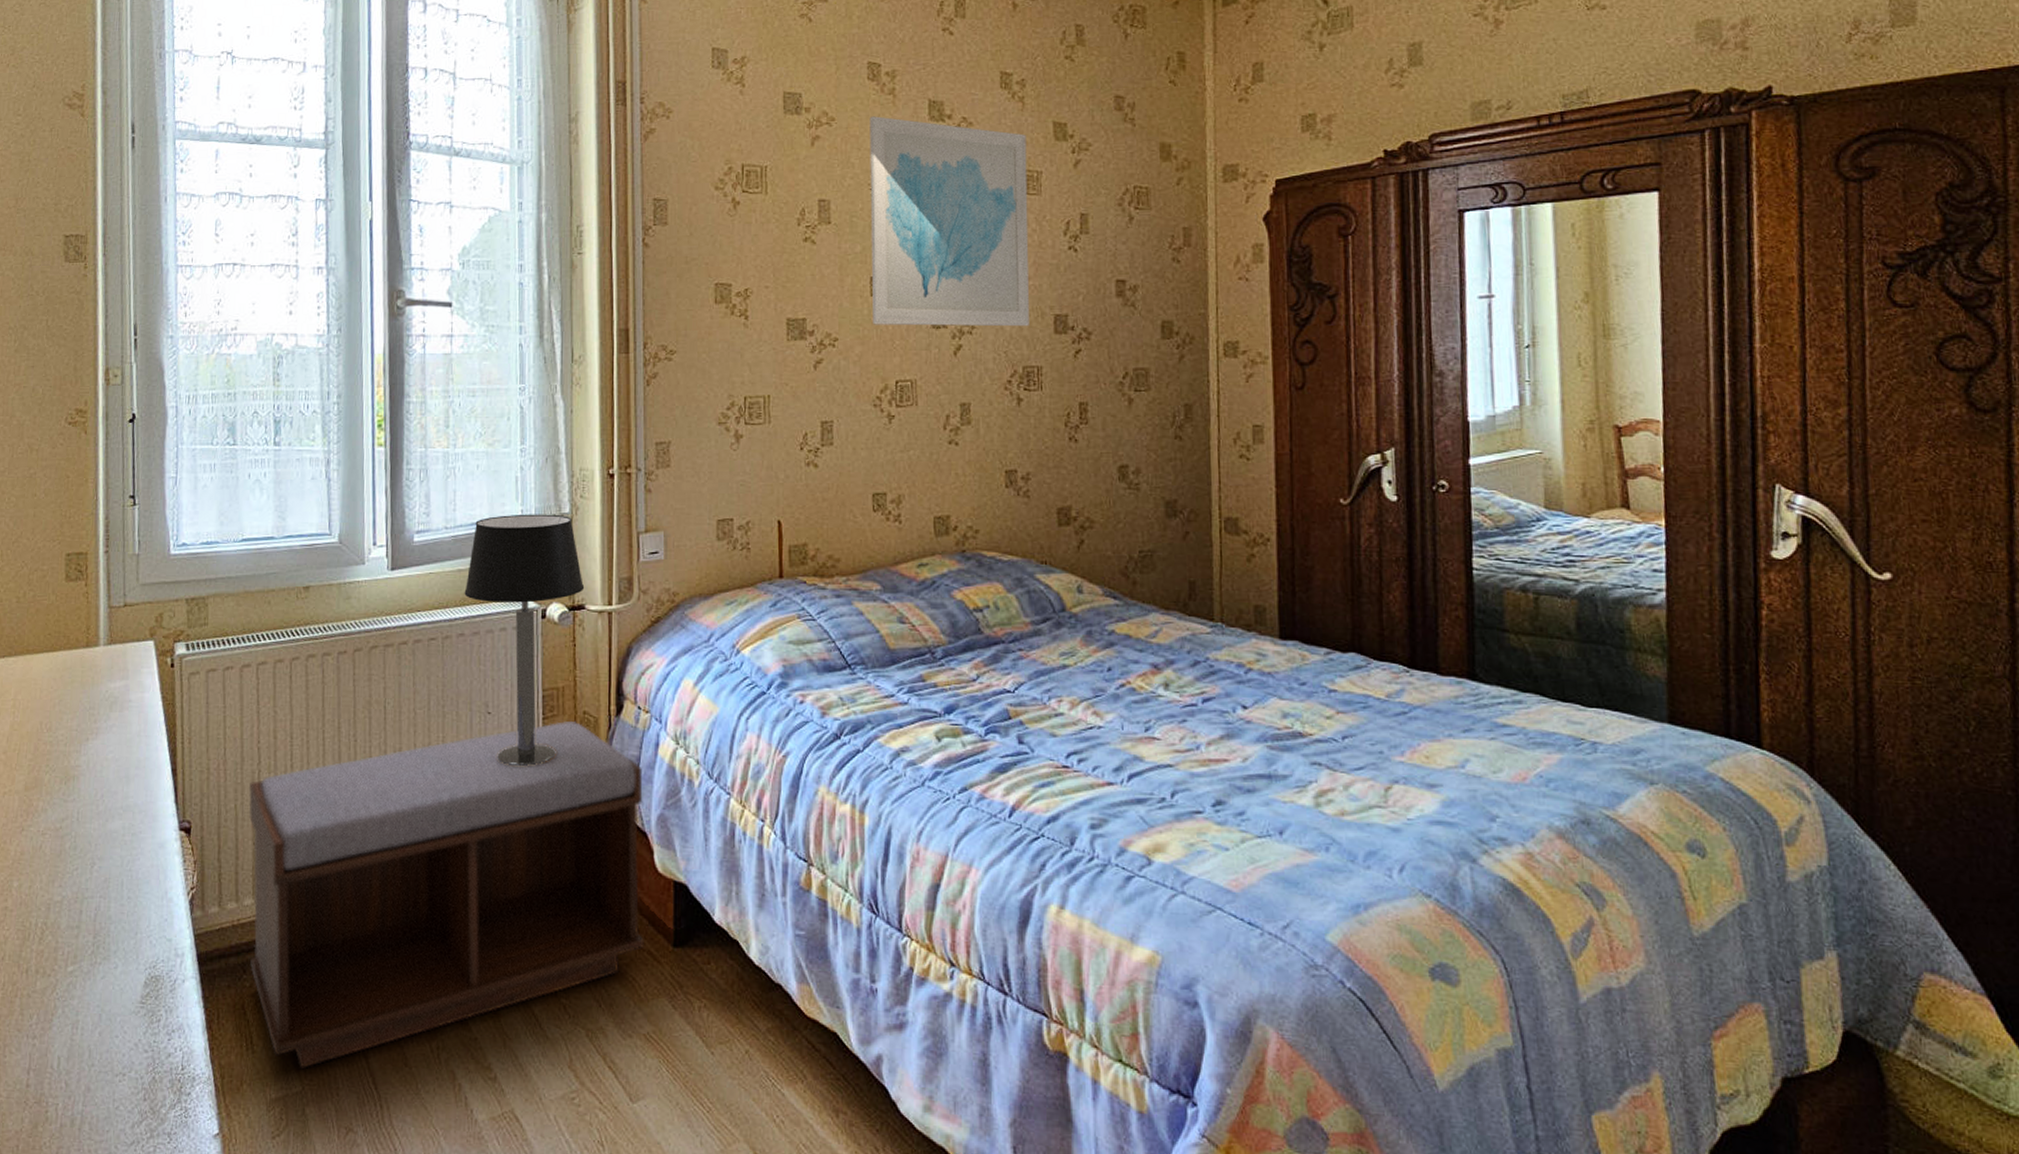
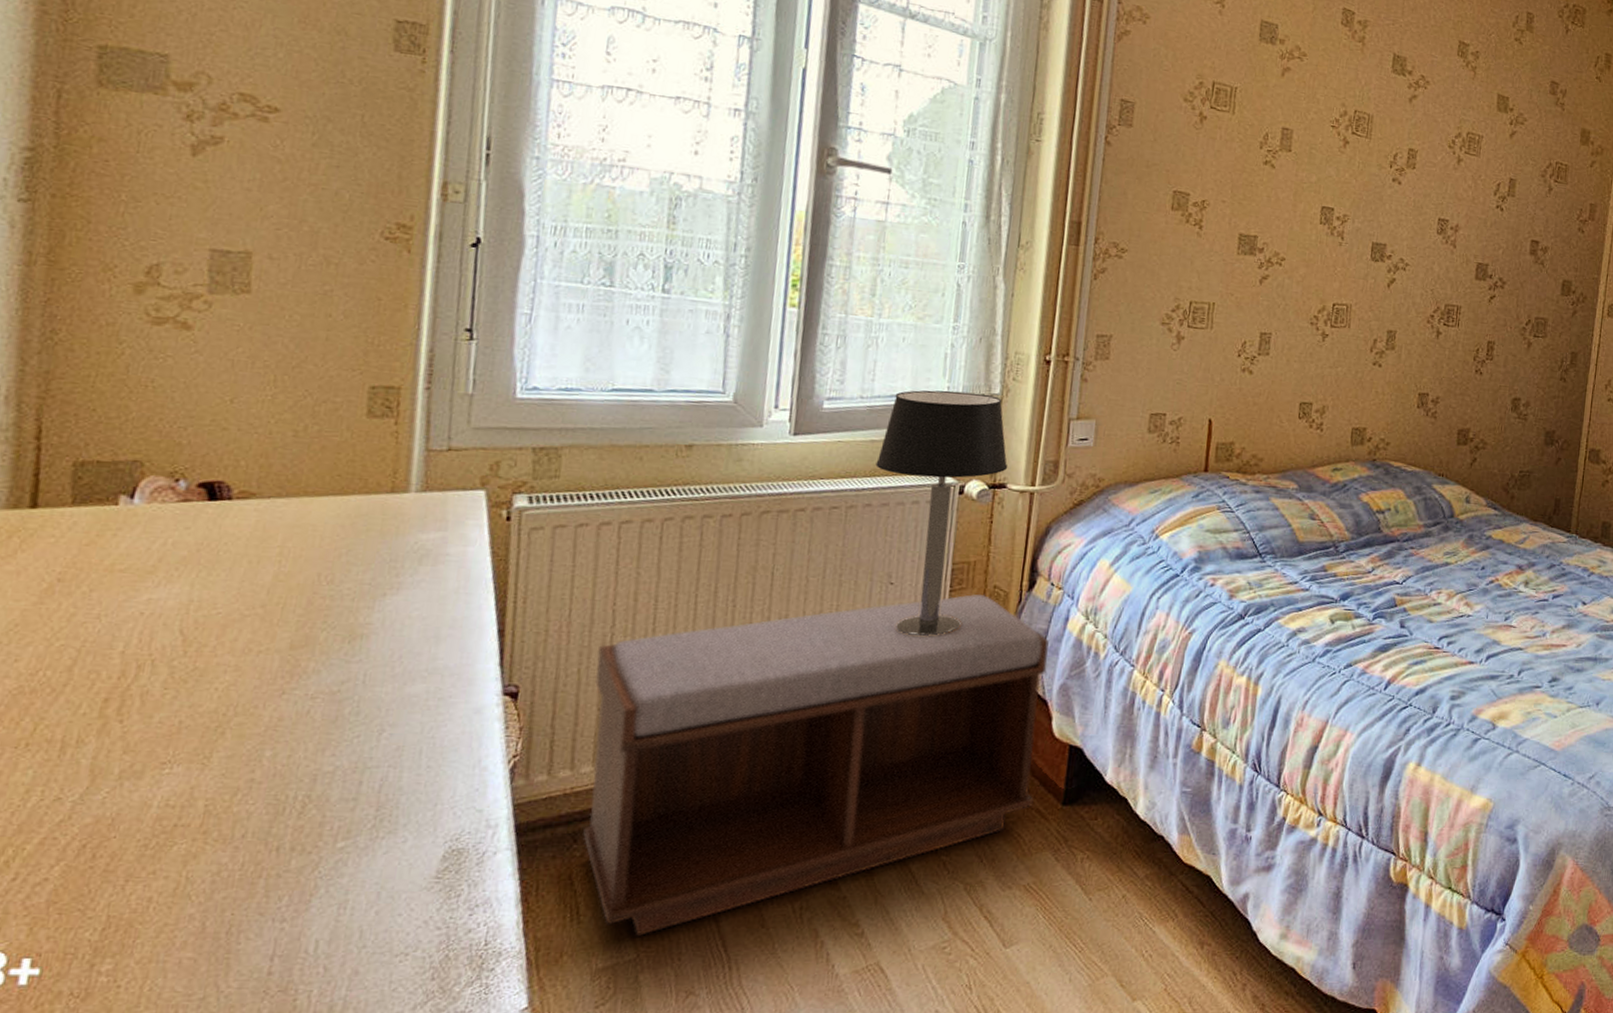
wall art: present [869,116,1029,327] -> none [1319,59,1474,270]

